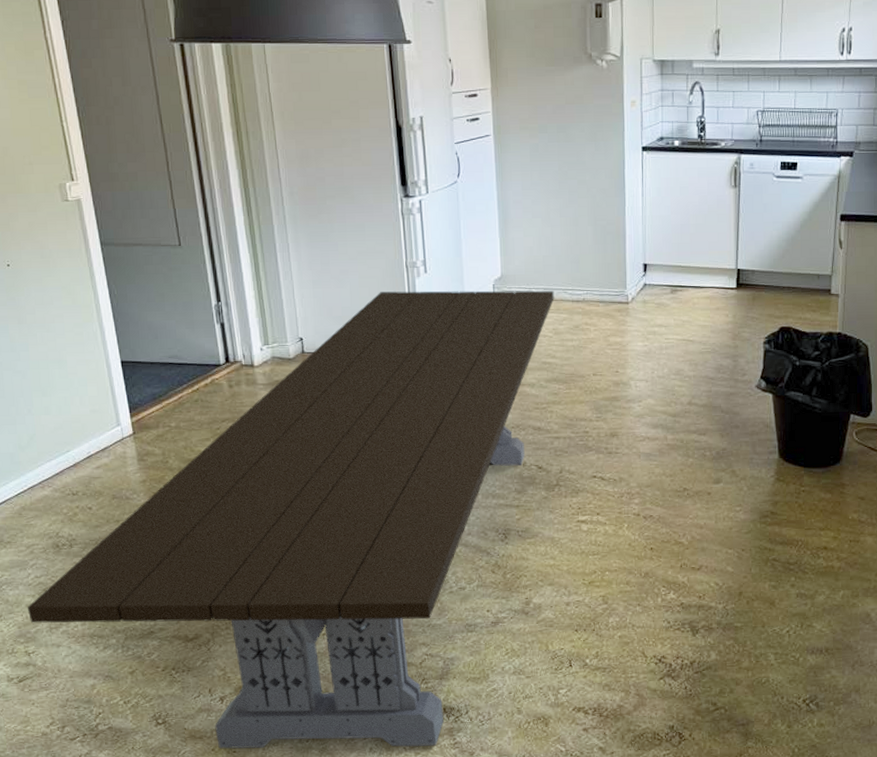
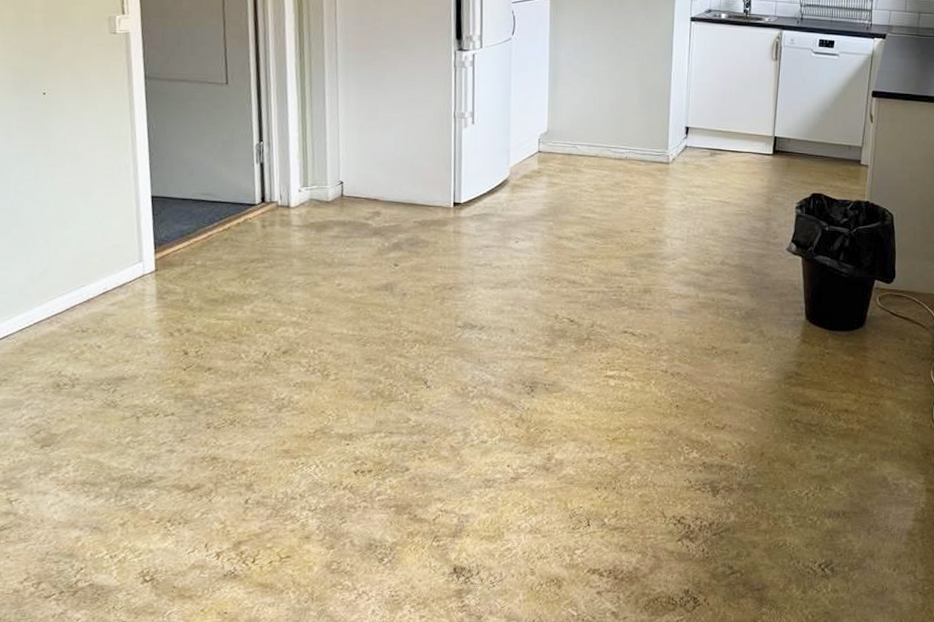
dining table: present [27,290,555,749] -> none [15,140,598,609]

